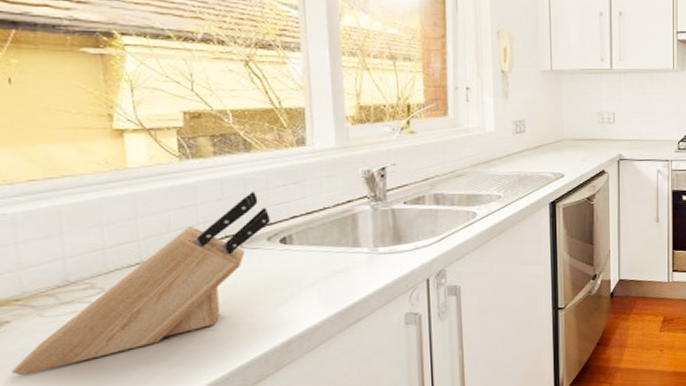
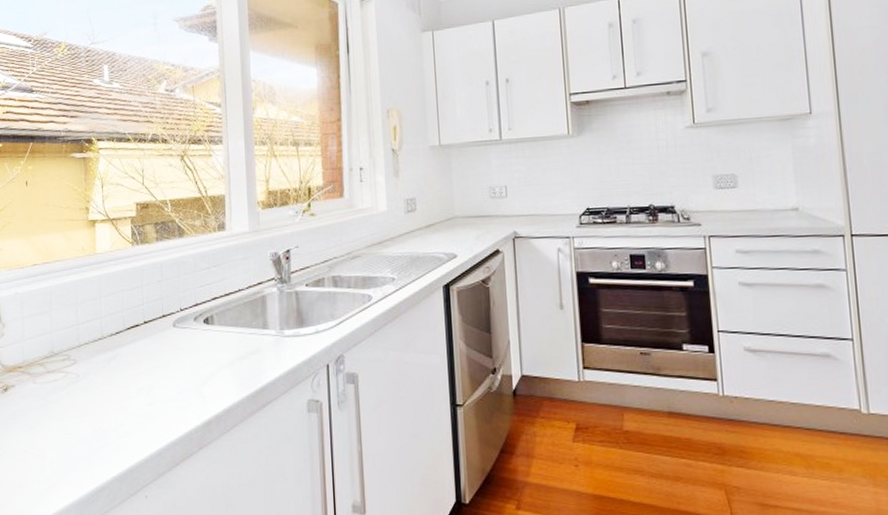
knife block: present [12,192,270,376] -> none [13,274,196,435]

